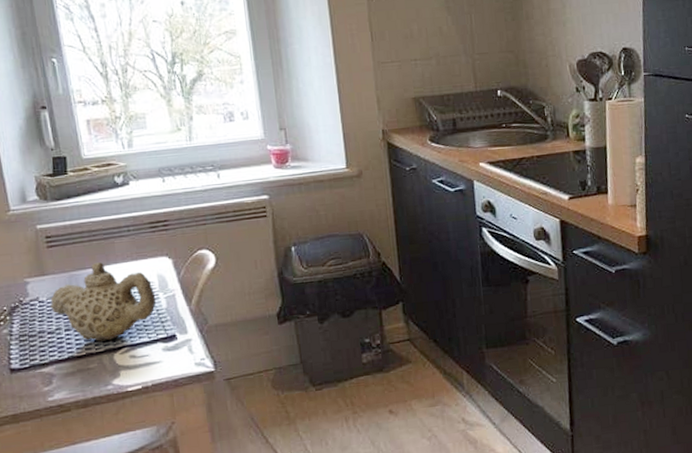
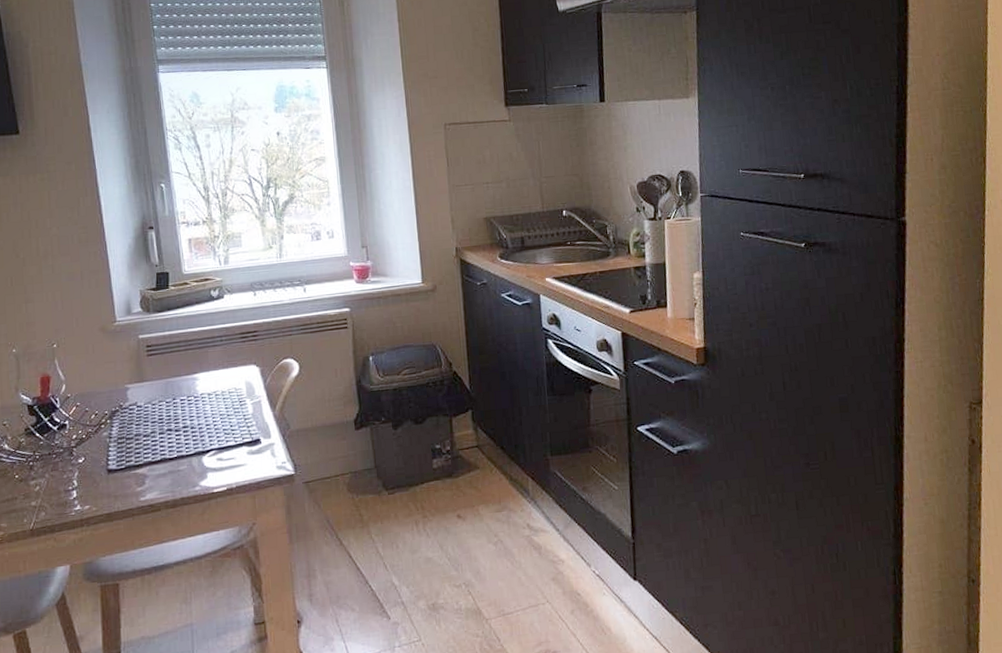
teapot: present [50,262,156,342] -> none [147,370,244,445]

